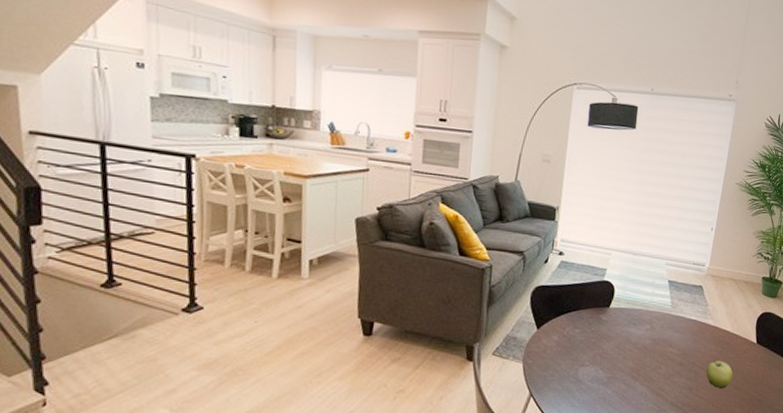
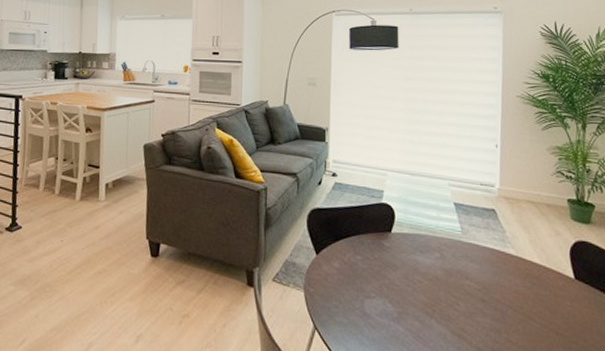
fruit: present [706,360,734,389] -> none [515,298,551,334]

